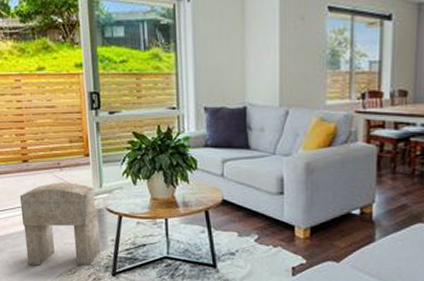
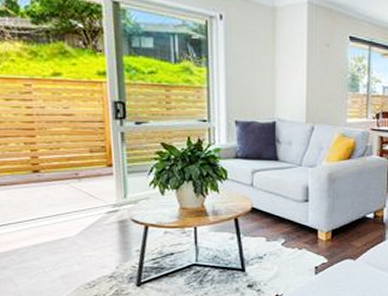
stool: present [19,182,101,266] -> none [28,193,125,281]

